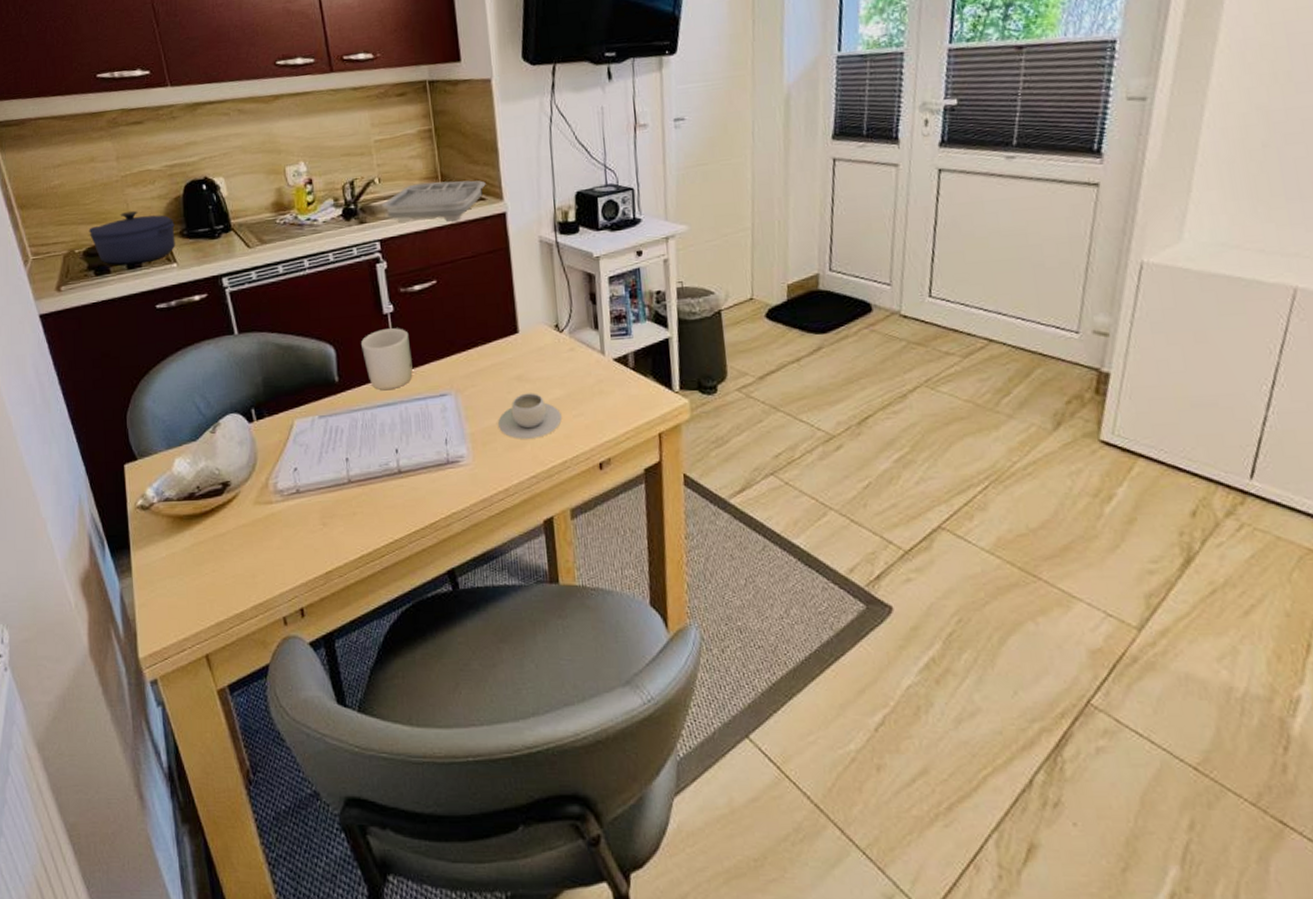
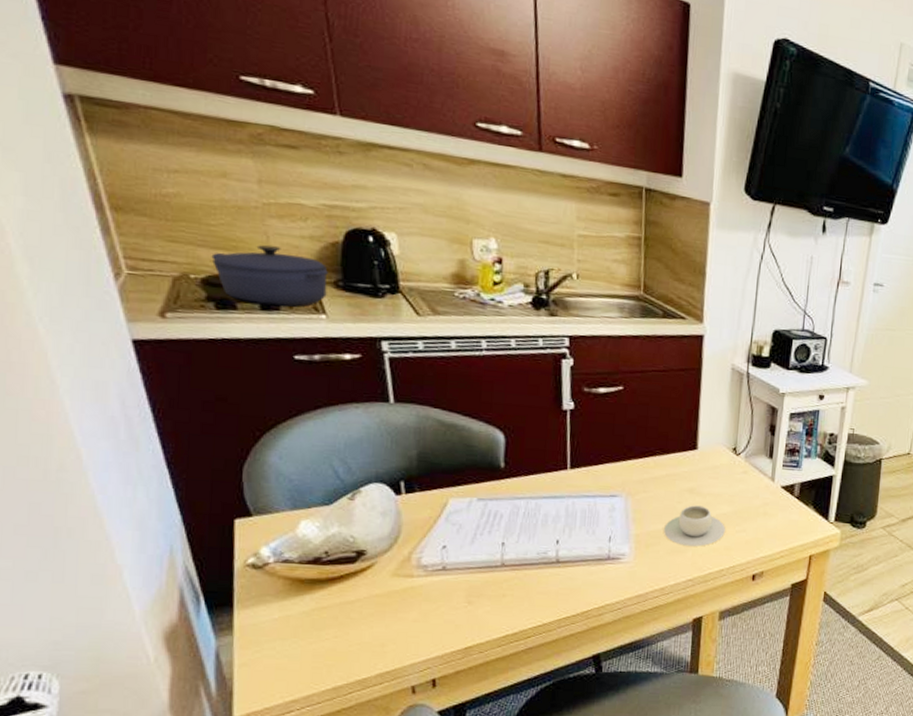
mug: present [361,328,413,390] -> none [534,424,587,483]
dish rack: present [381,180,486,224] -> none [576,288,688,333]

